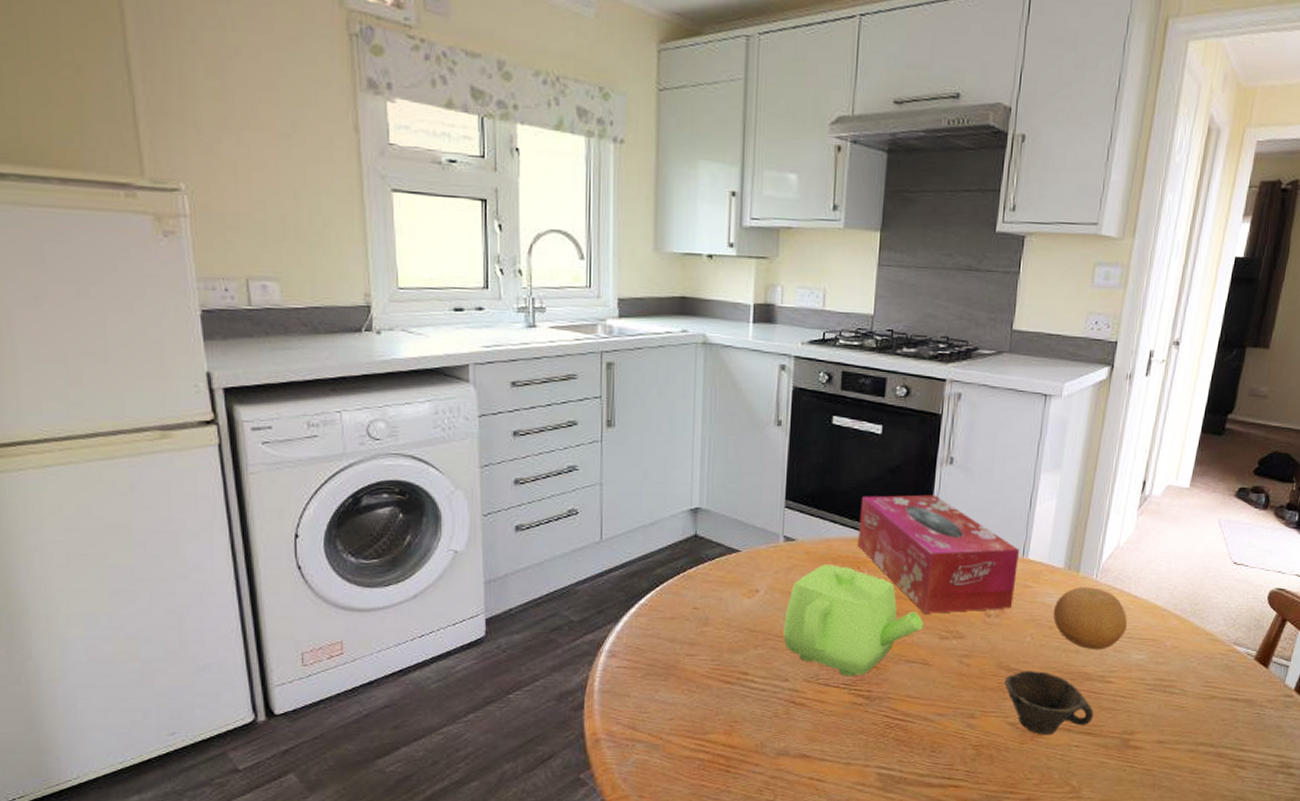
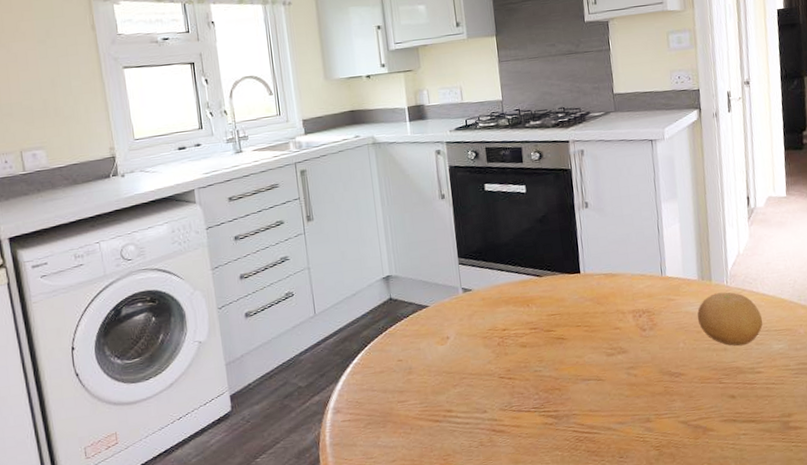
teapot: present [783,563,923,677] -> none [474,306,591,401]
tissue box: present [858,494,1019,614] -> none [519,235,662,336]
cup: present [1005,670,1094,735] -> none [669,371,753,429]

